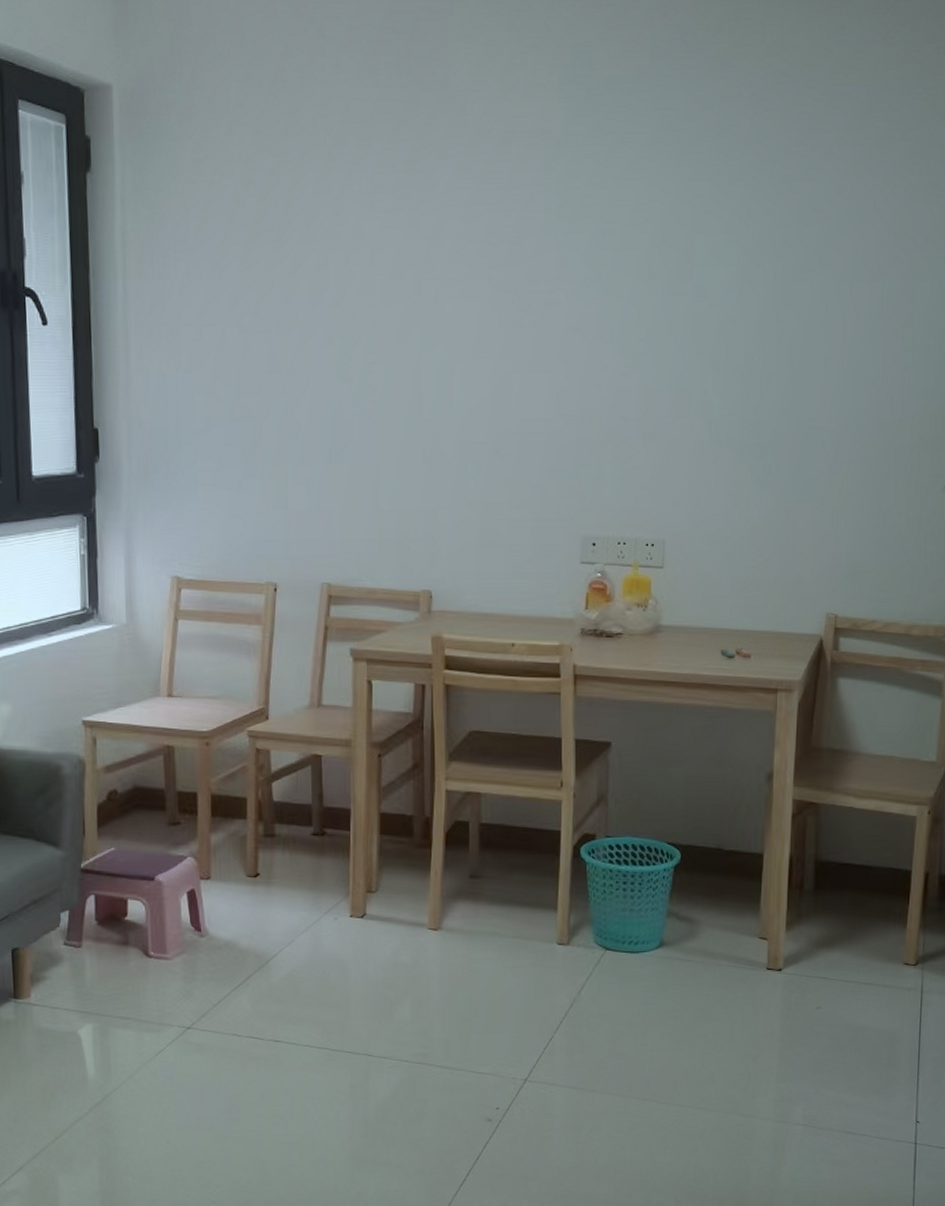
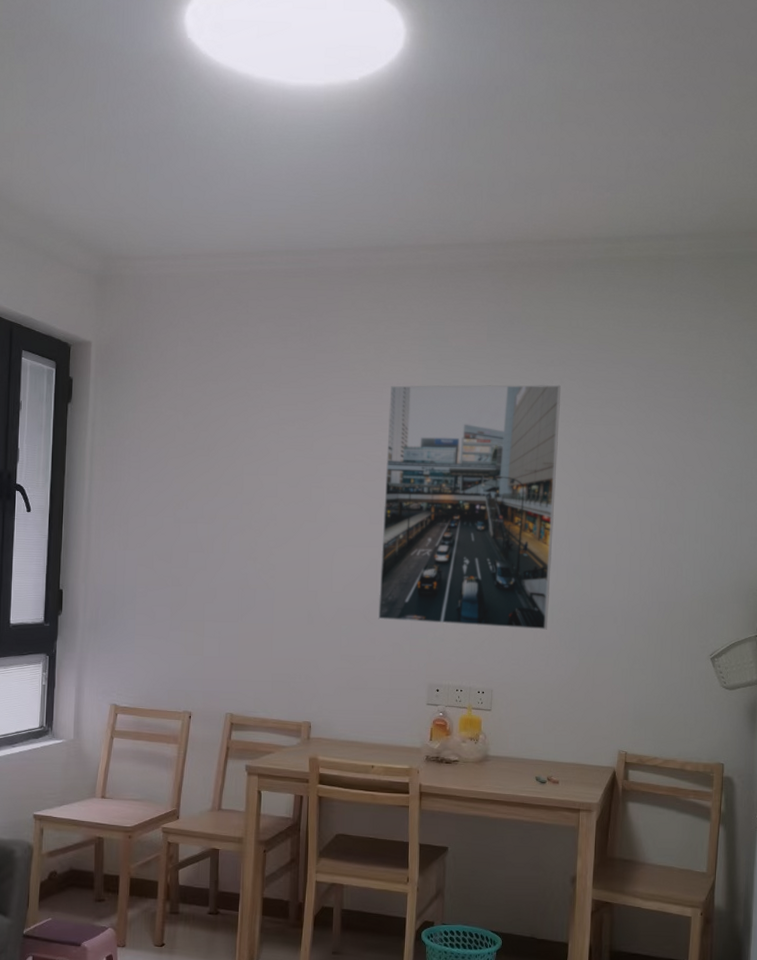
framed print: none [513,126,751,461] -> present [377,384,561,630]

